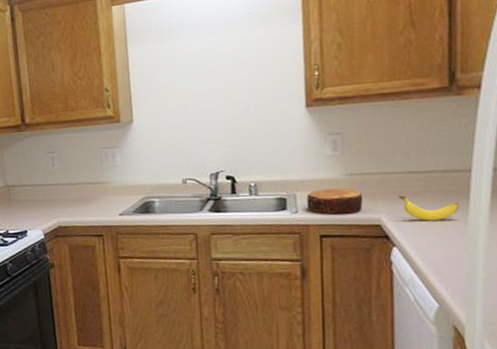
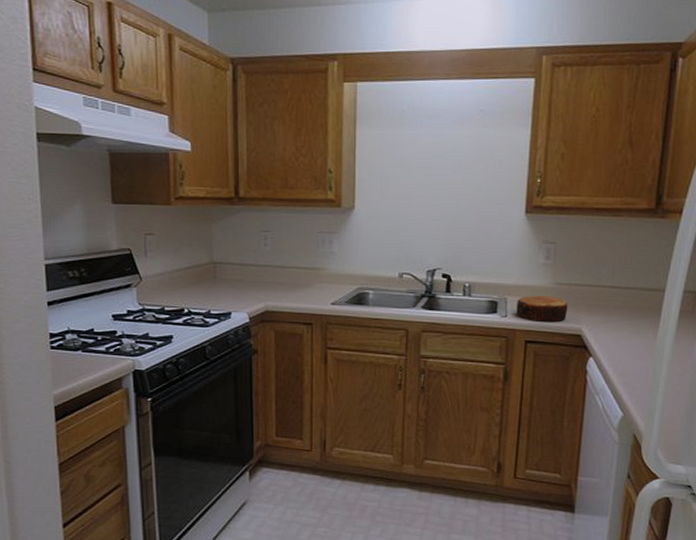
banana: present [398,195,459,221] -> none [599,308,651,335]

